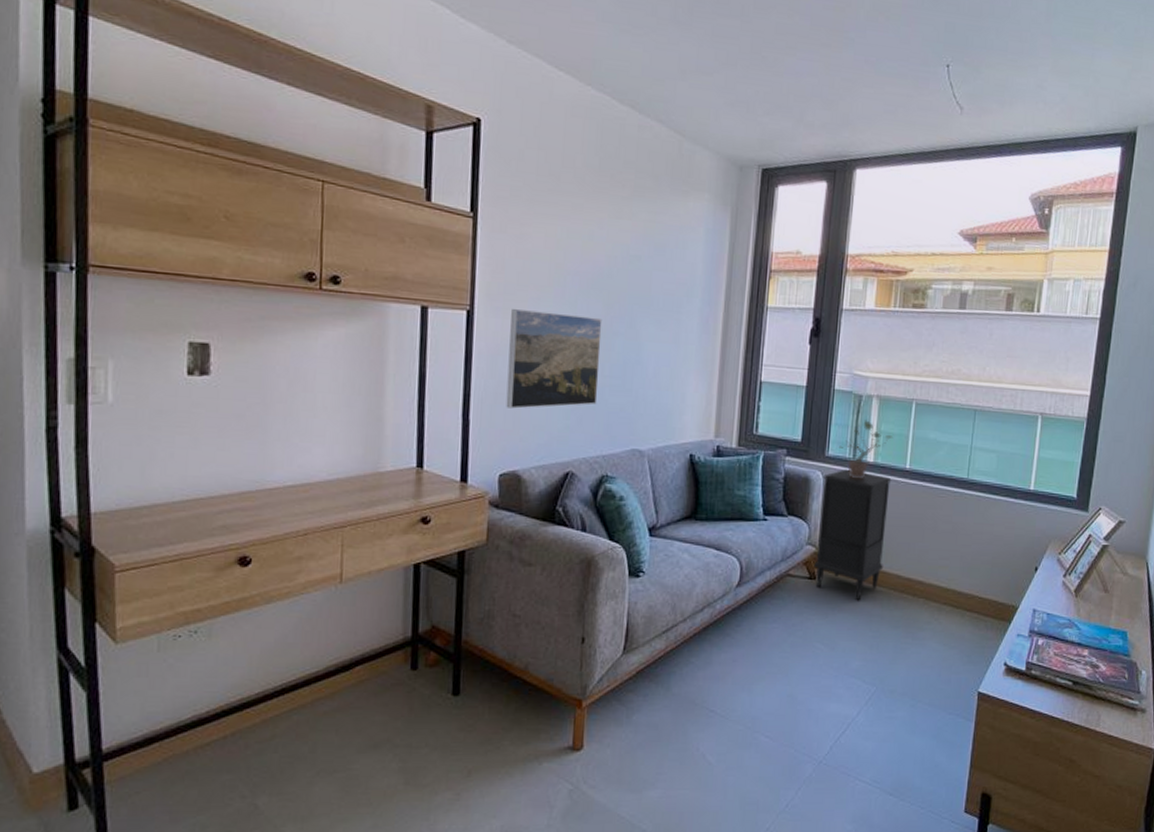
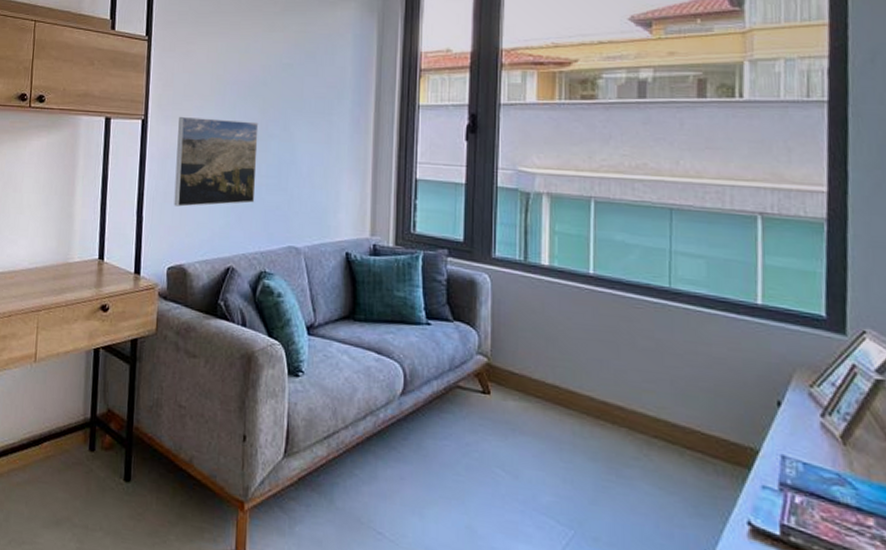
nightstand: present [814,469,892,601] -> none [487,272,573,424]
potted plant: present [839,420,894,479] -> none [507,219,571,284]

